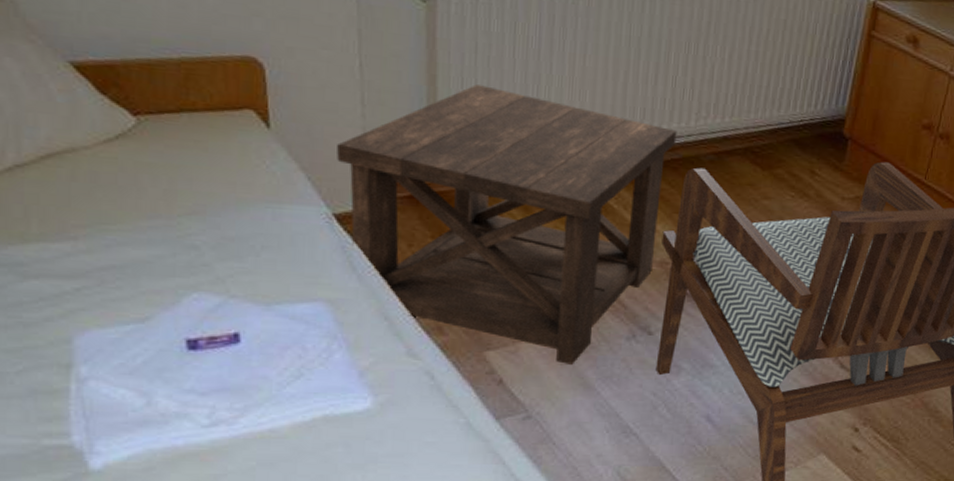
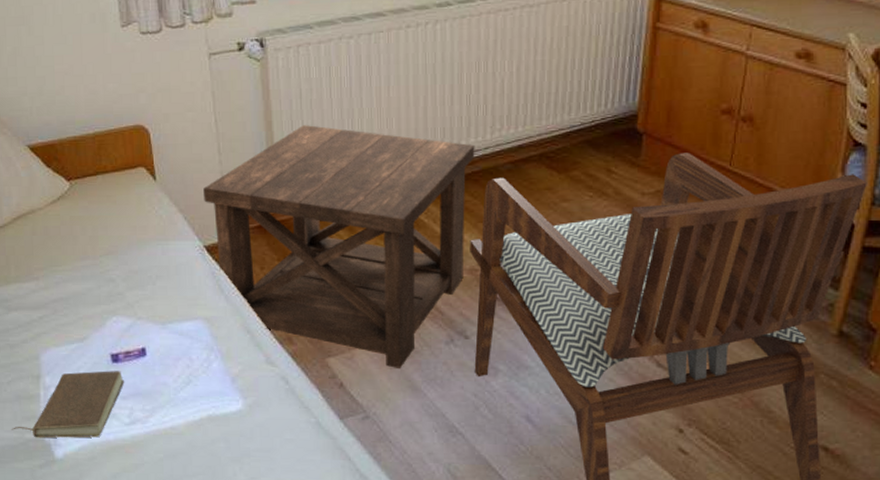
book: none [18,360,204,445] -> present [11,371,124,438]

